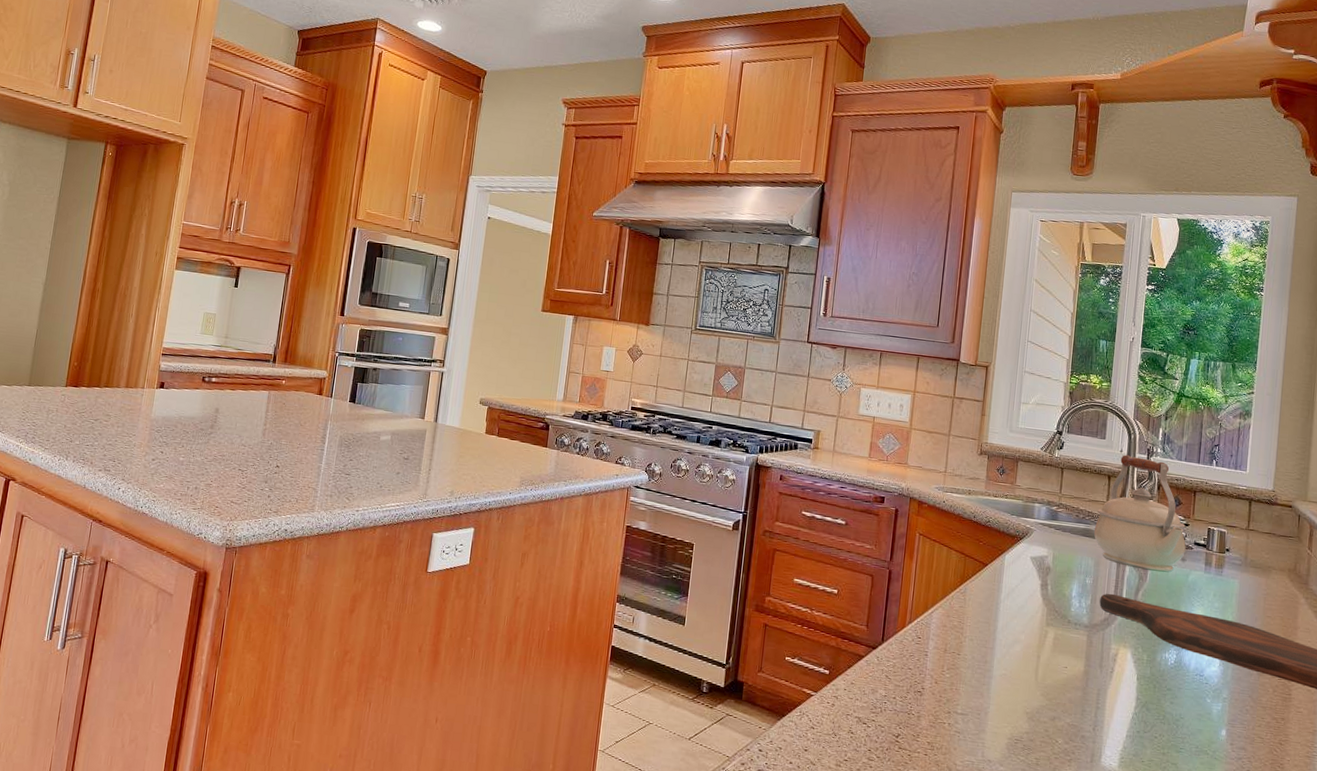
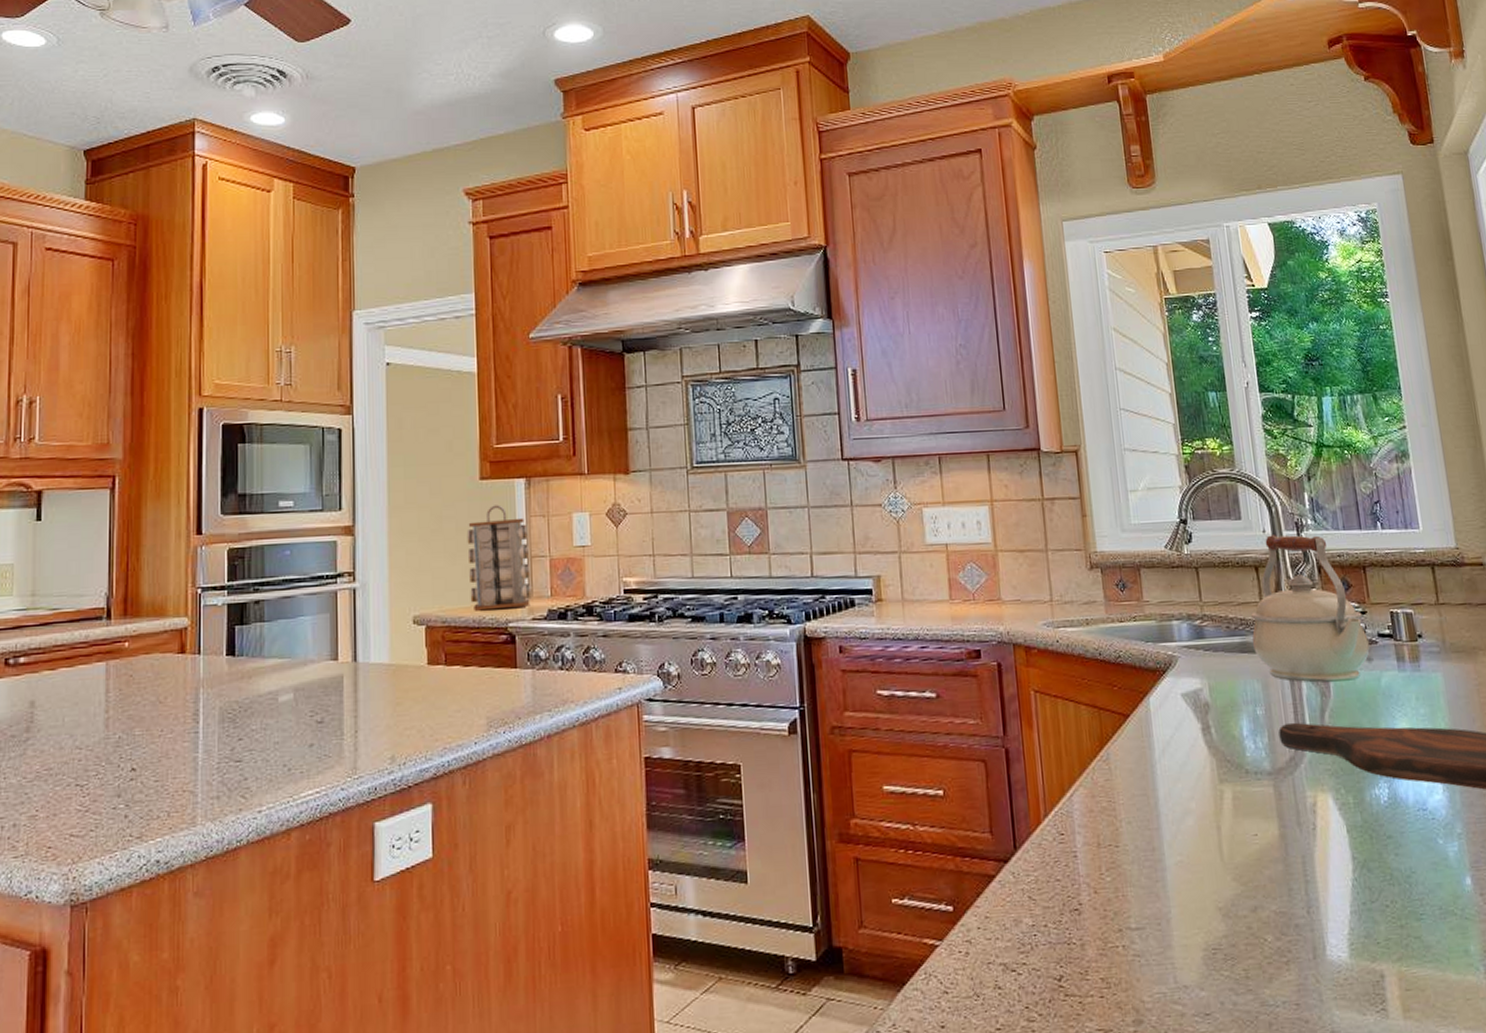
spice rack: none [522,331,570,407] -> present [467,505,532,612]

